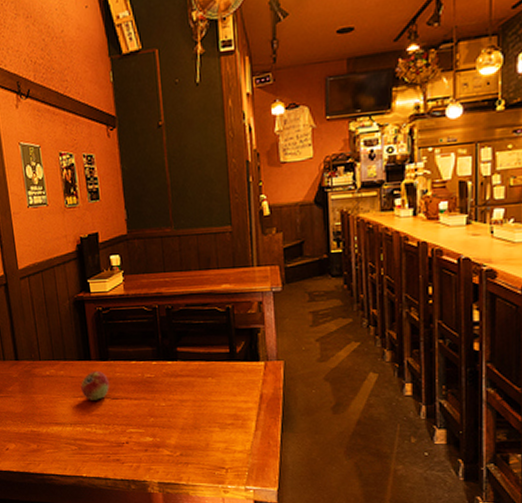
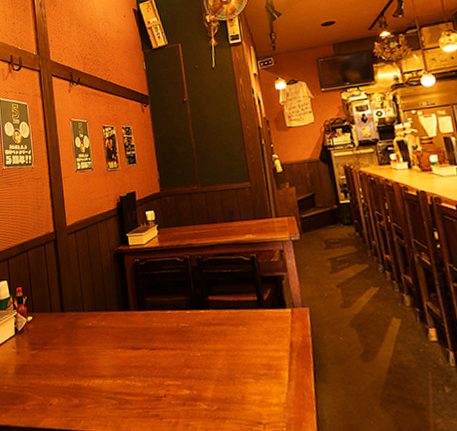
fruit: present [81,371,110,400] -> none [120,321,148,351]

